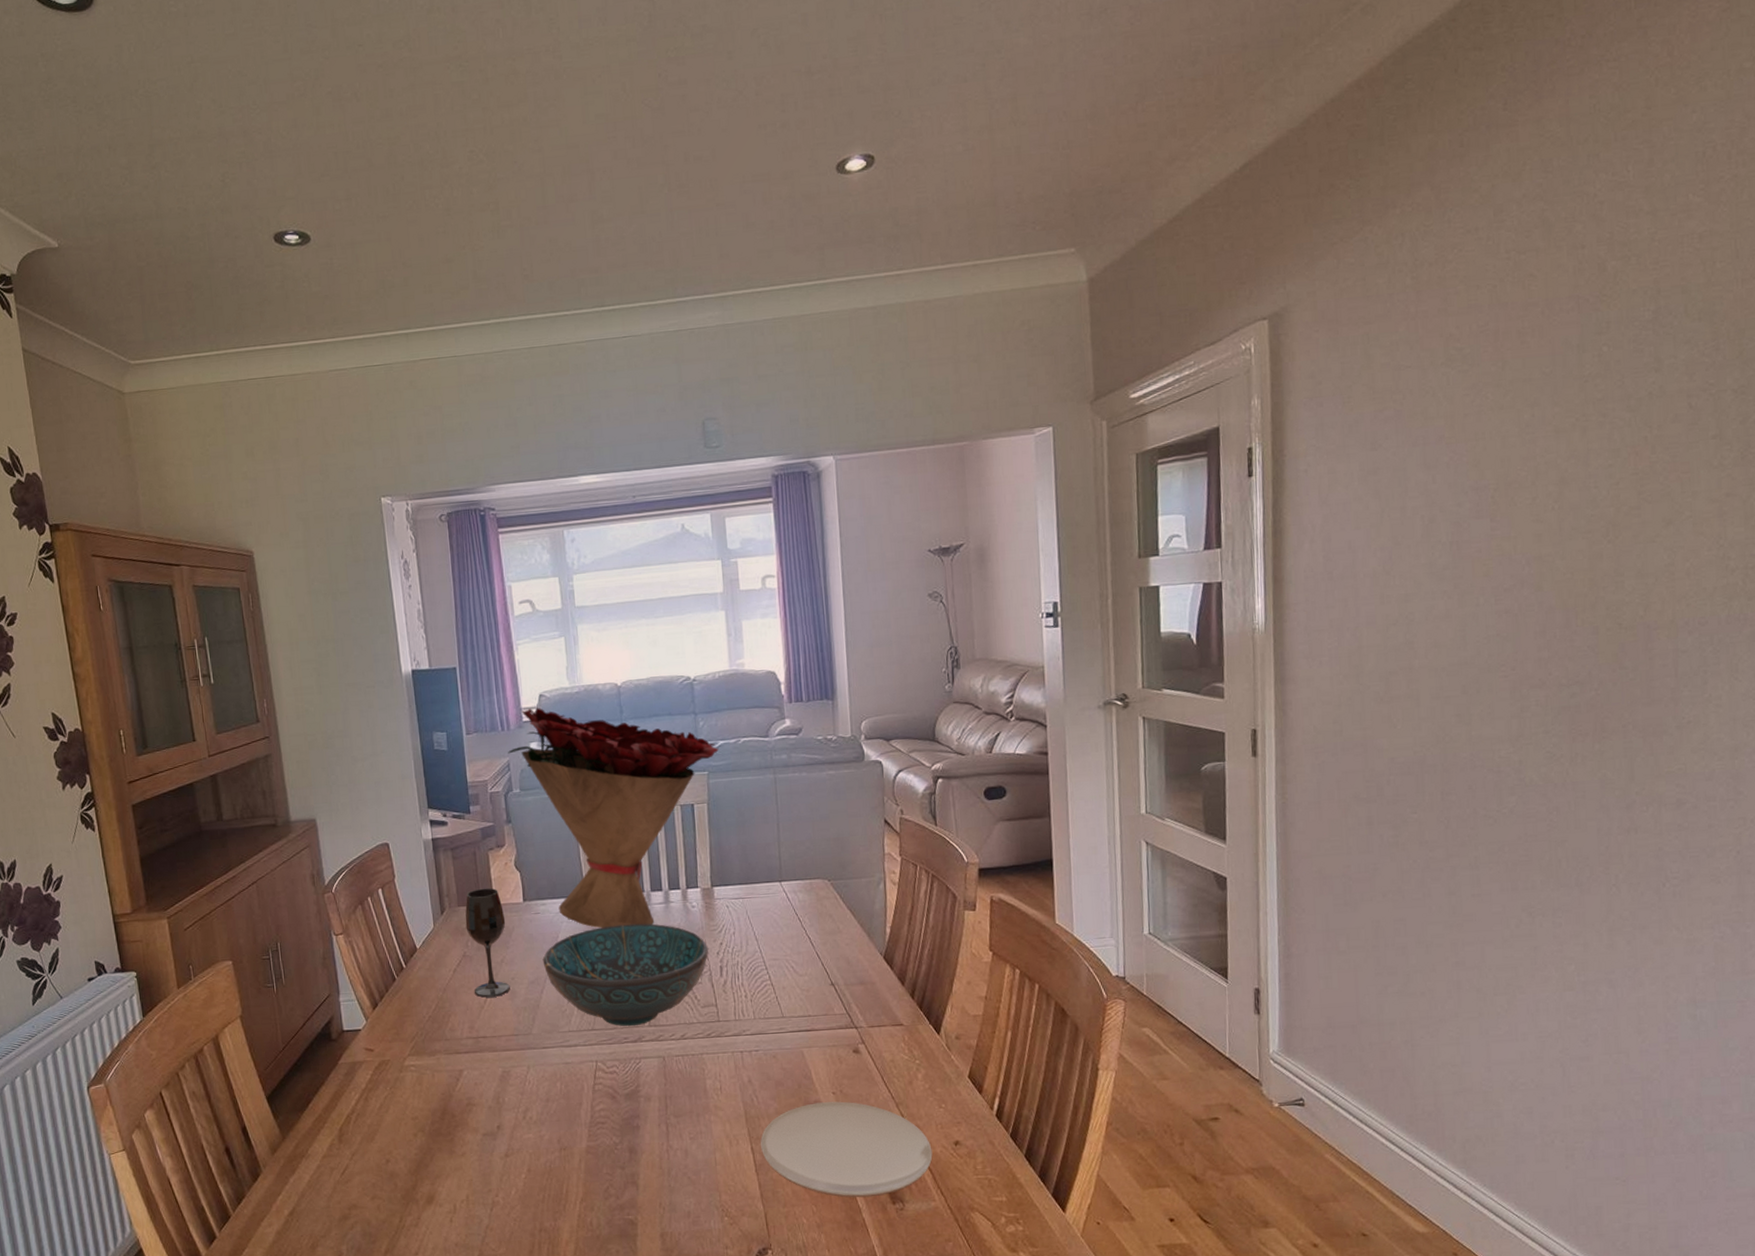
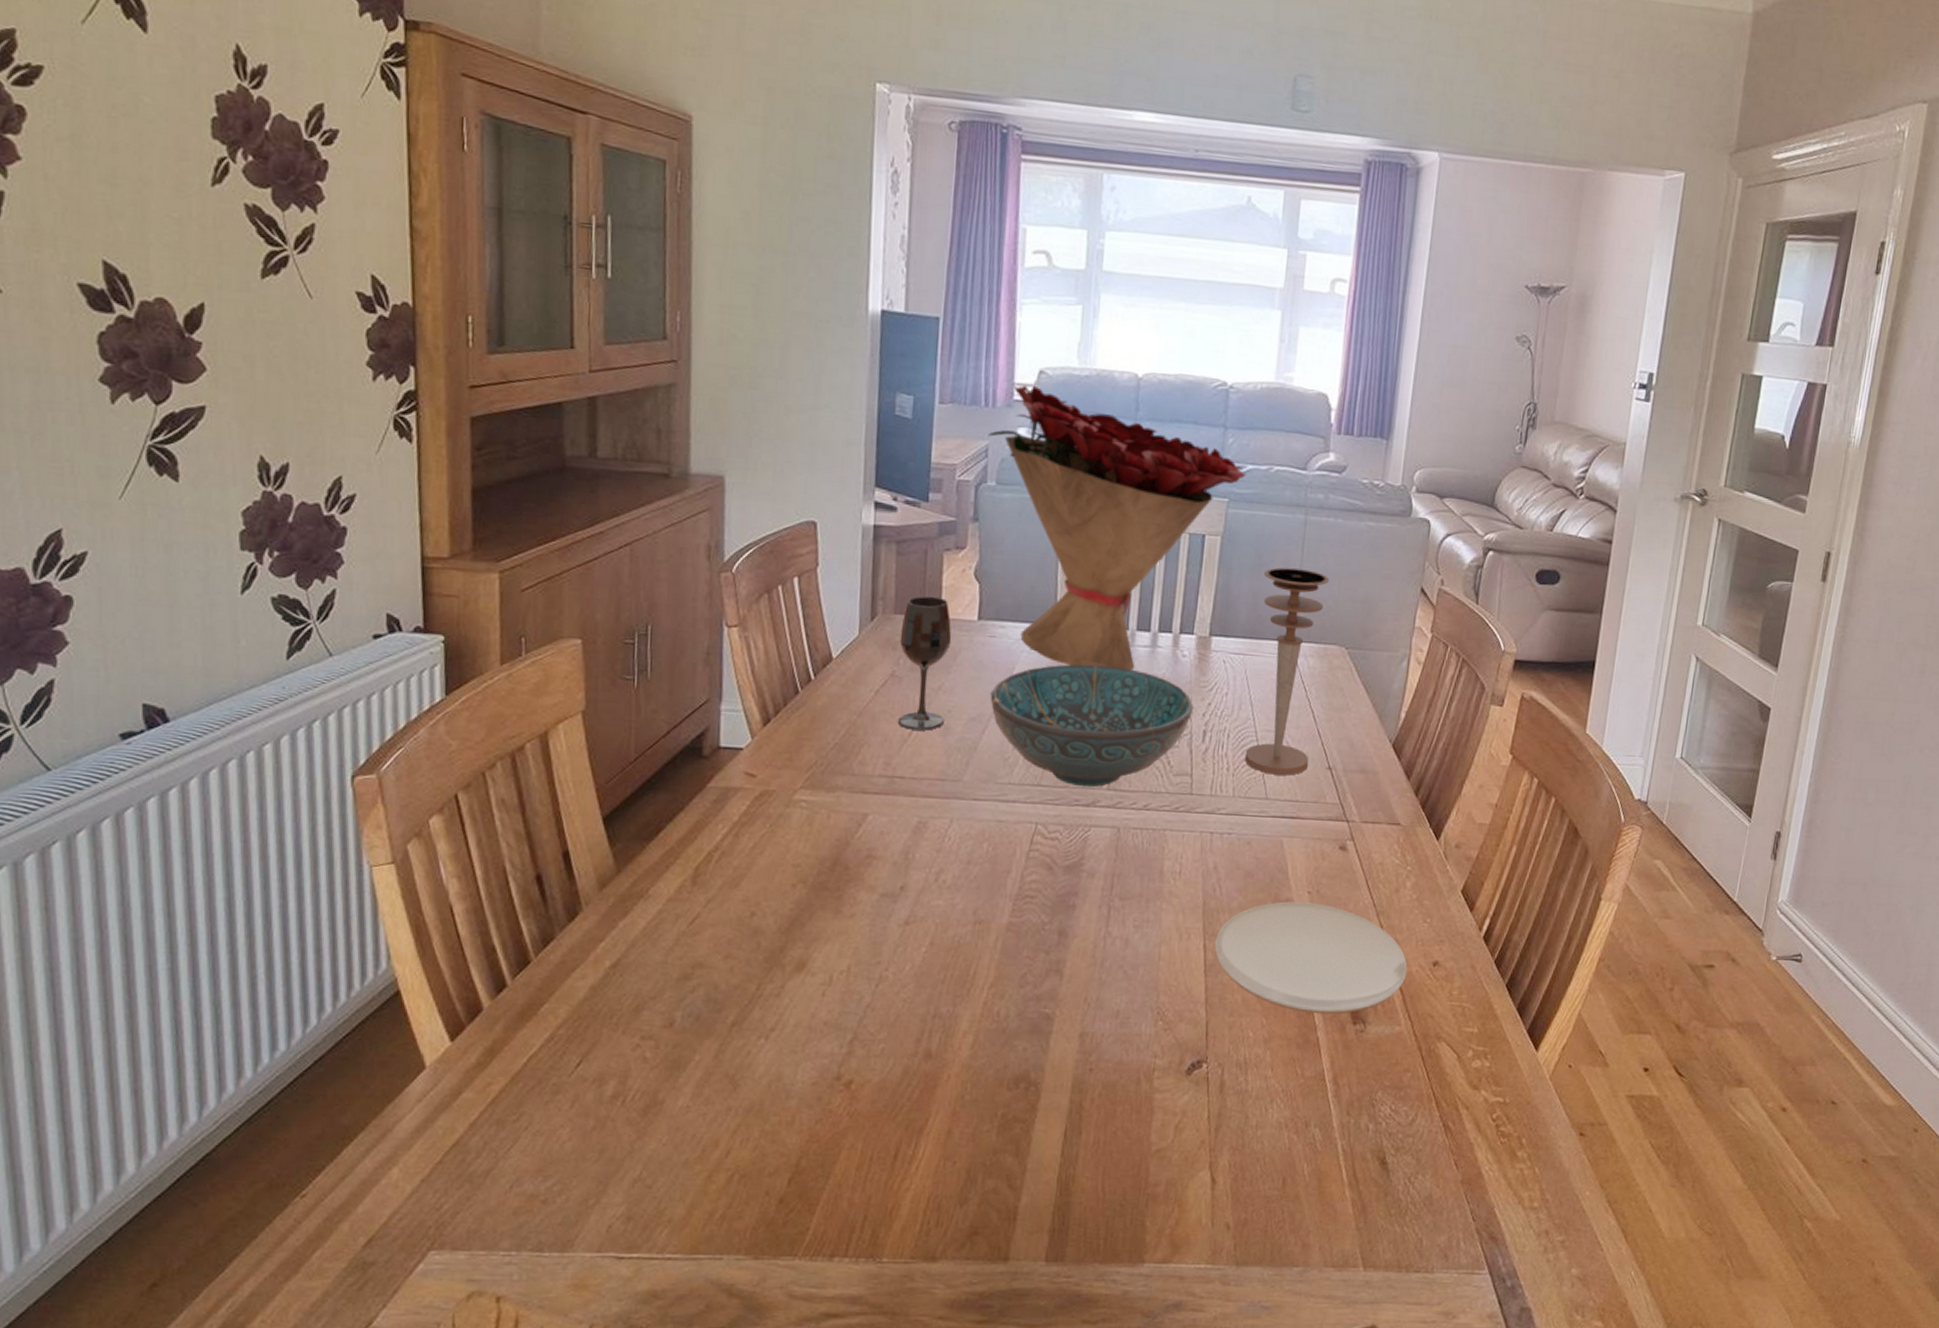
candlestick: none [748,819,813,996] -> present [1244,567,1330,776]

